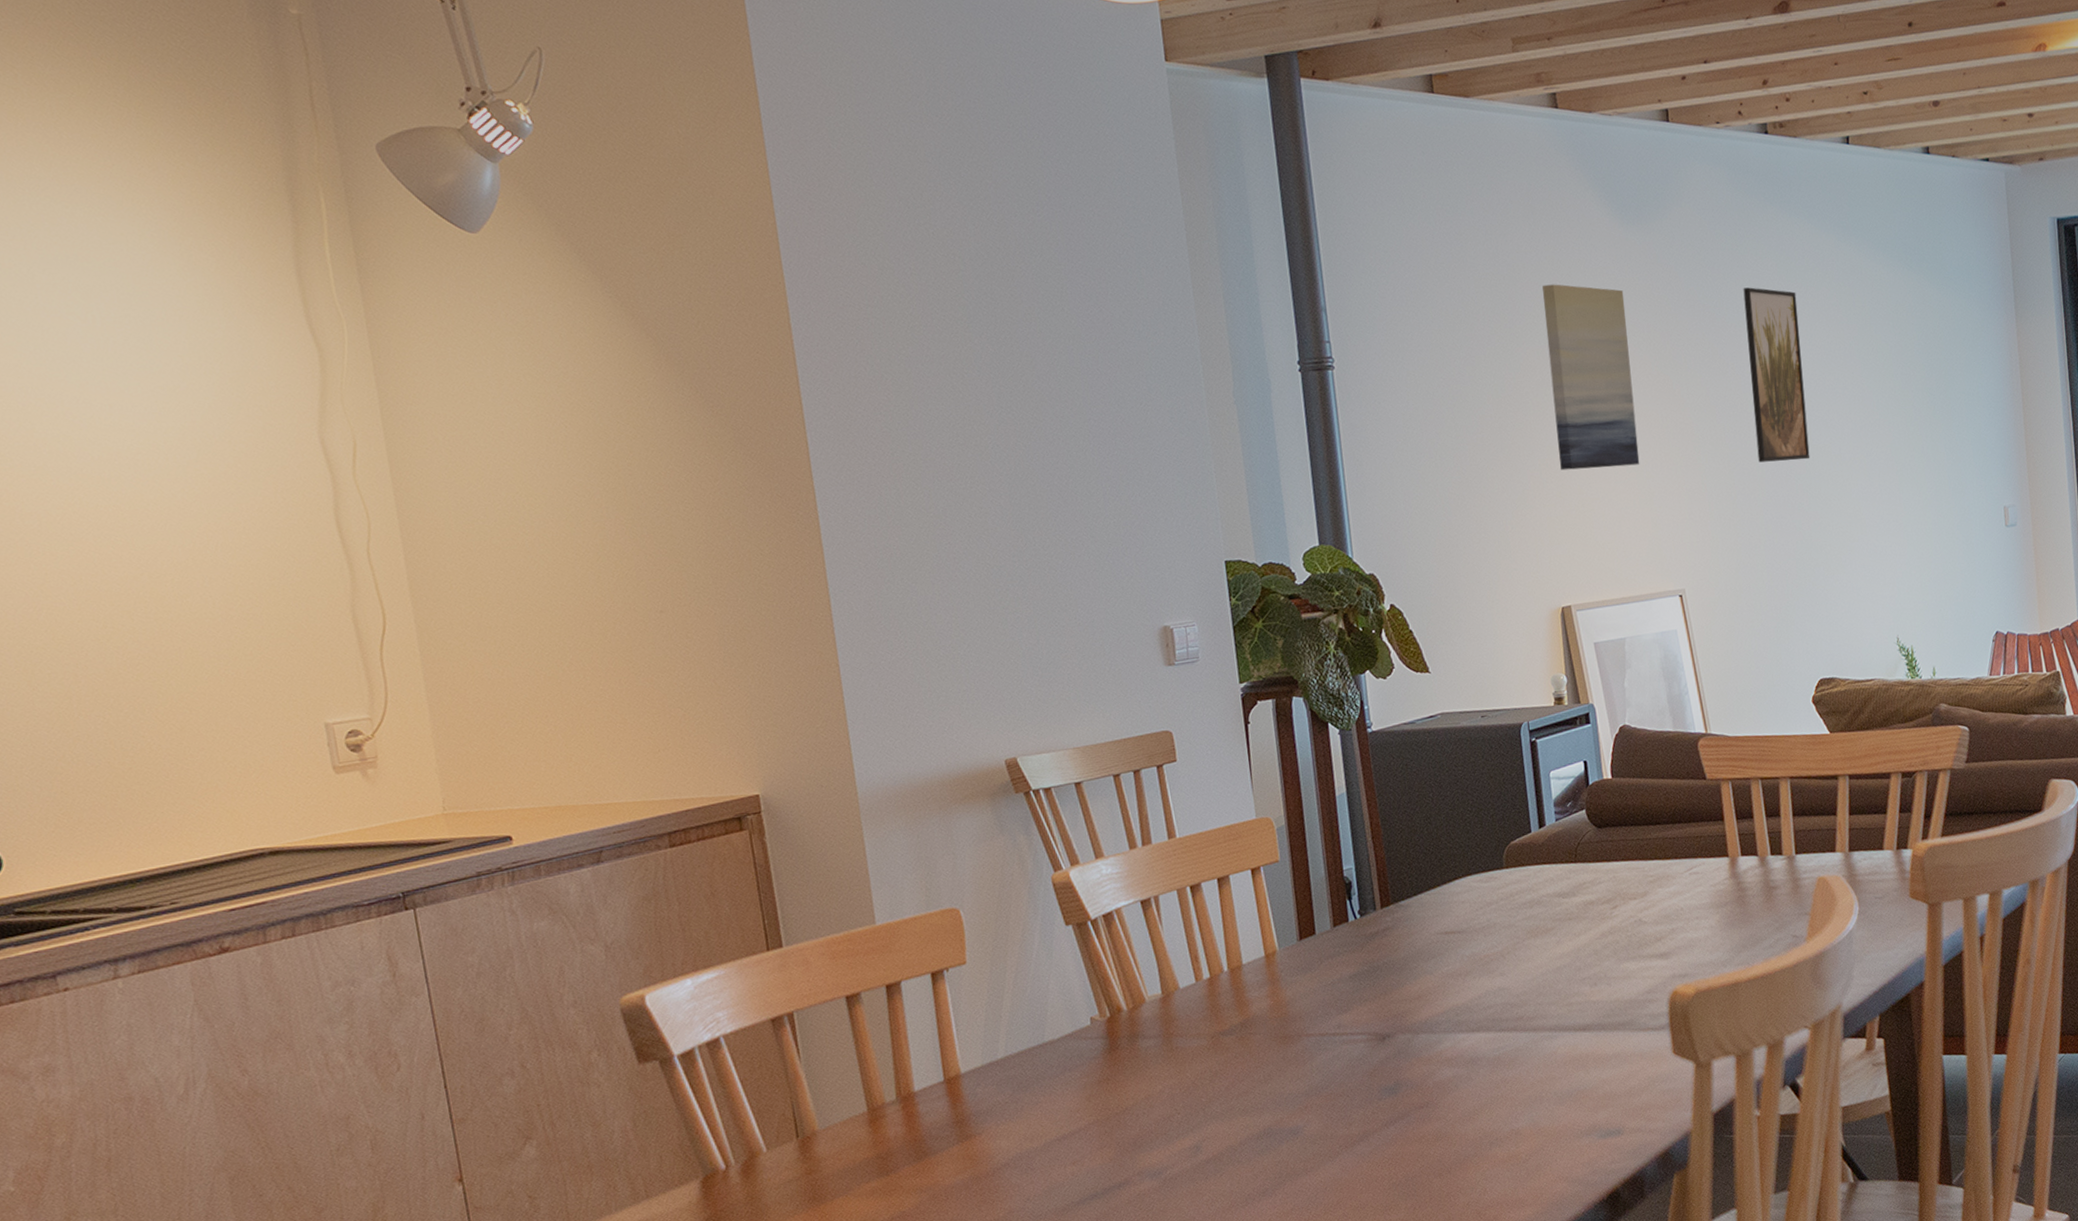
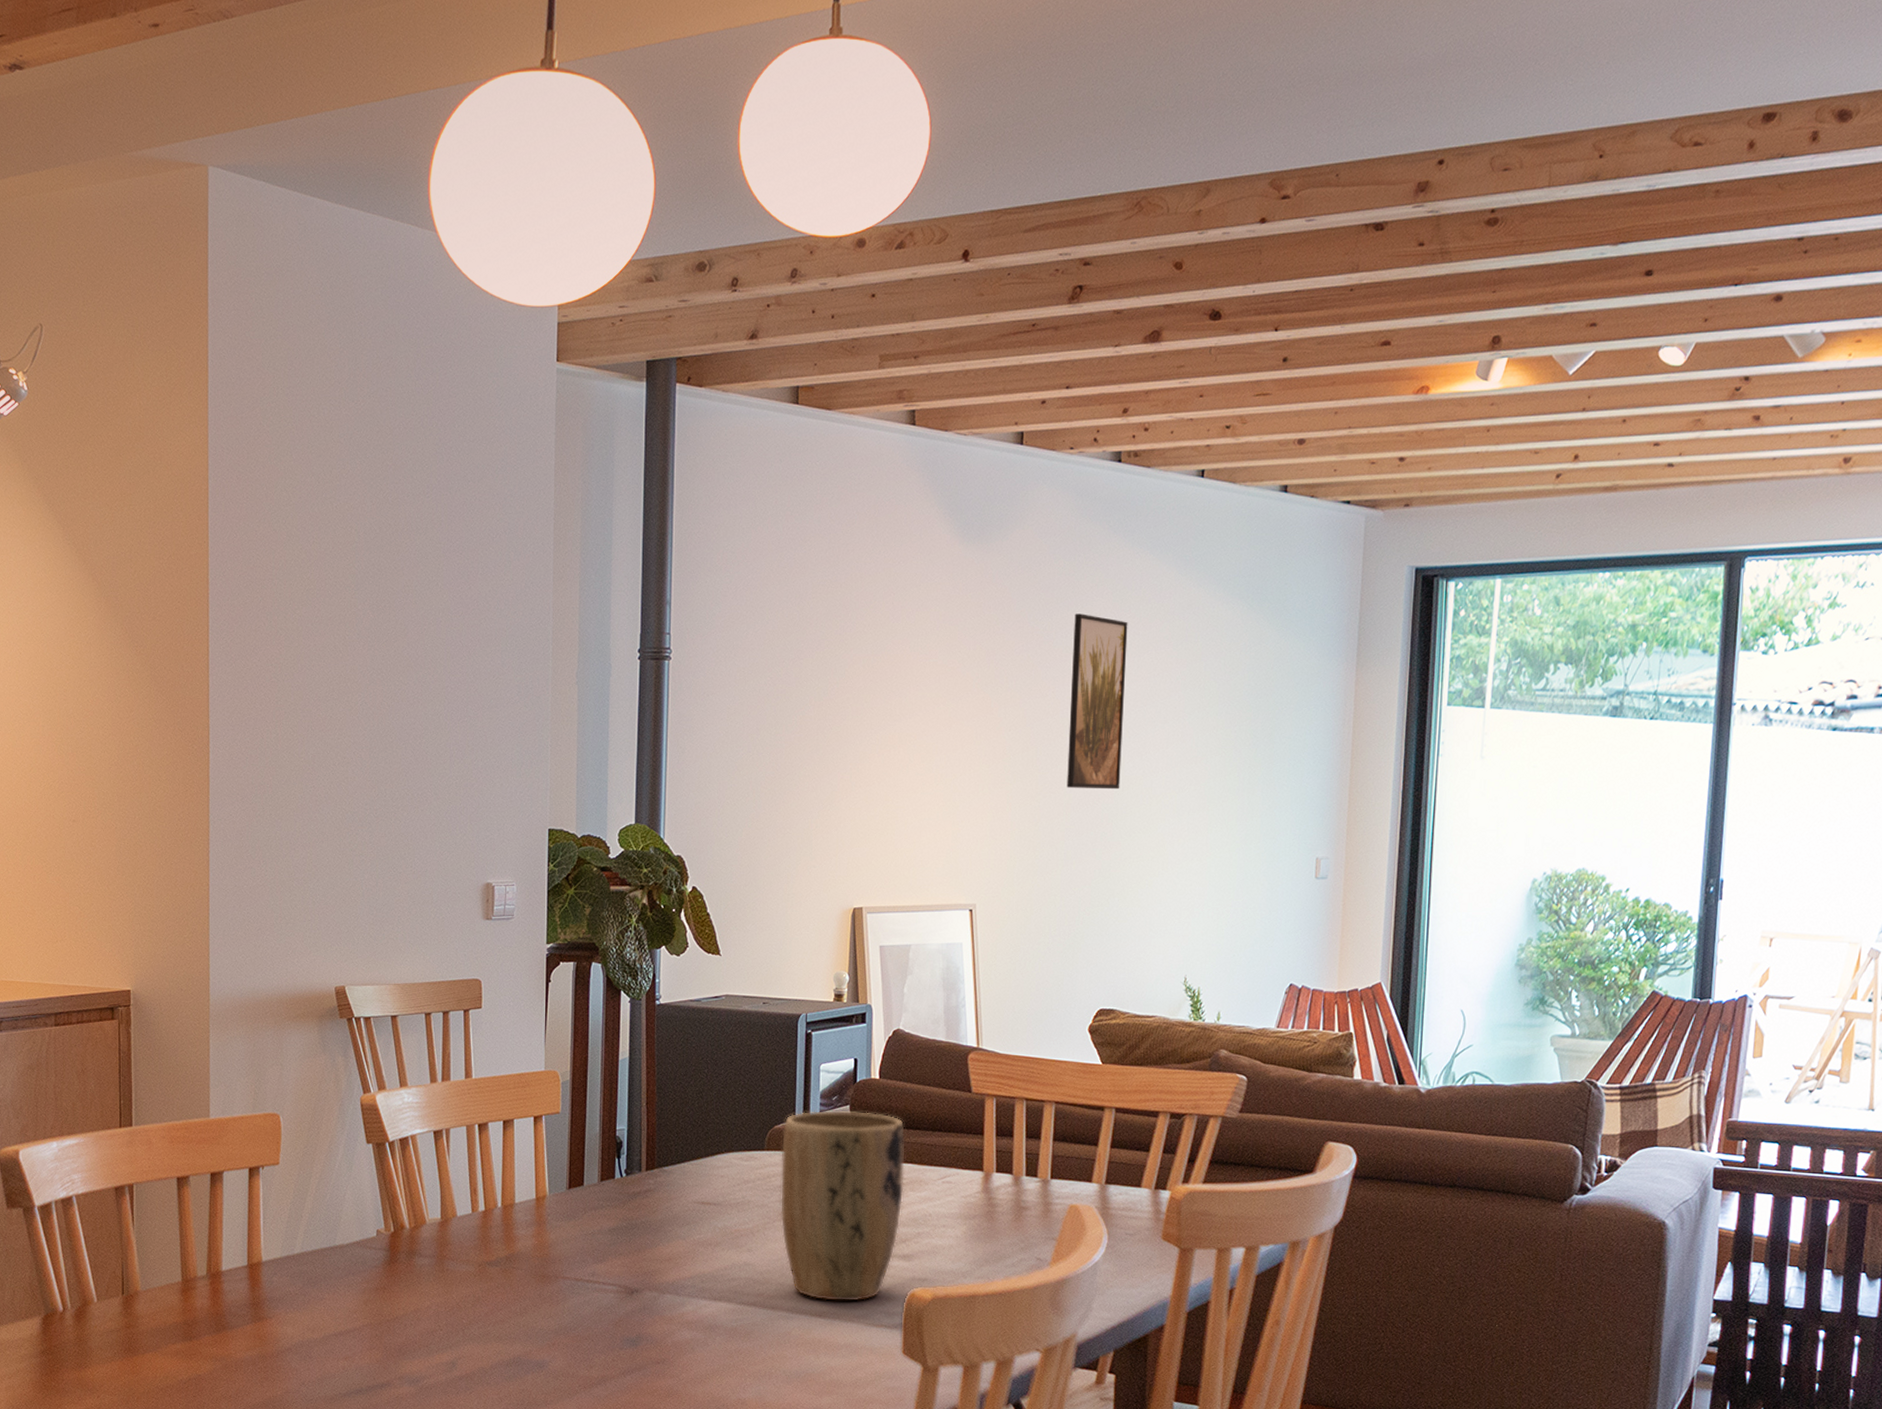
plant pot: none [1519,813,1653,1014] -> present [780,1110,906,1302]
wall art: present [1542,284,1640,471] -> none [870,595,955,778]

